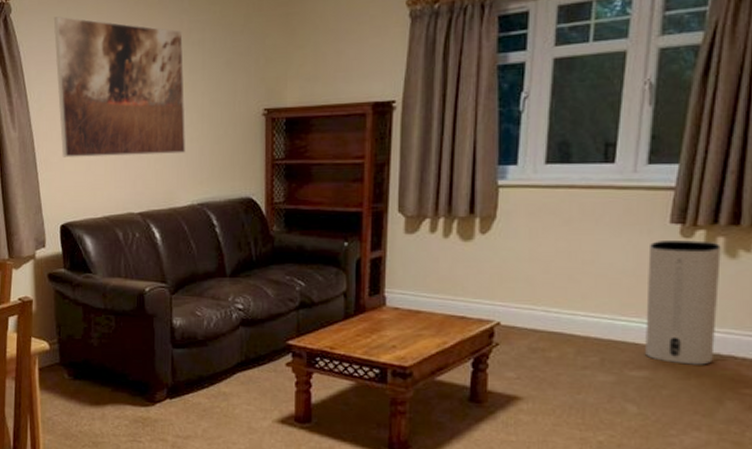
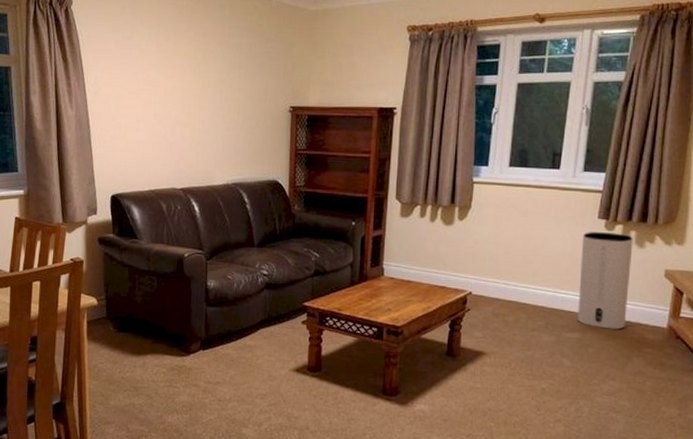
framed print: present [53,16,185,158] -> none [110,12,224,139]

